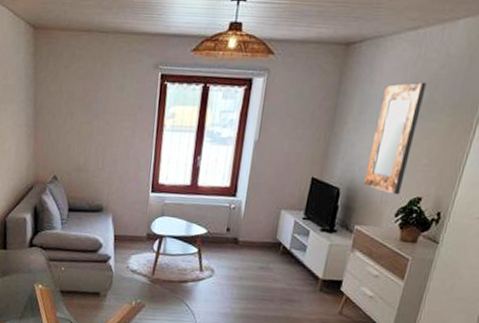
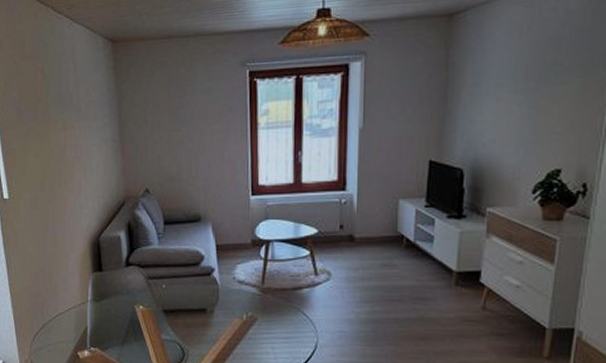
home mirror: present [363,81,427,195] -> none [490,43,547,169]

